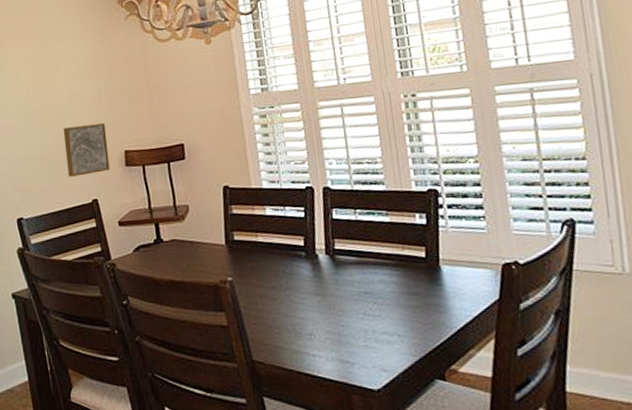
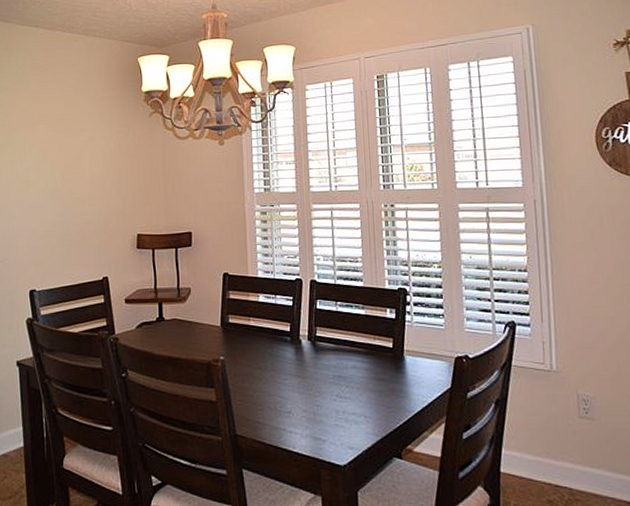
wall art: present [63,123,110,177] -> none [82,208,122,255]

